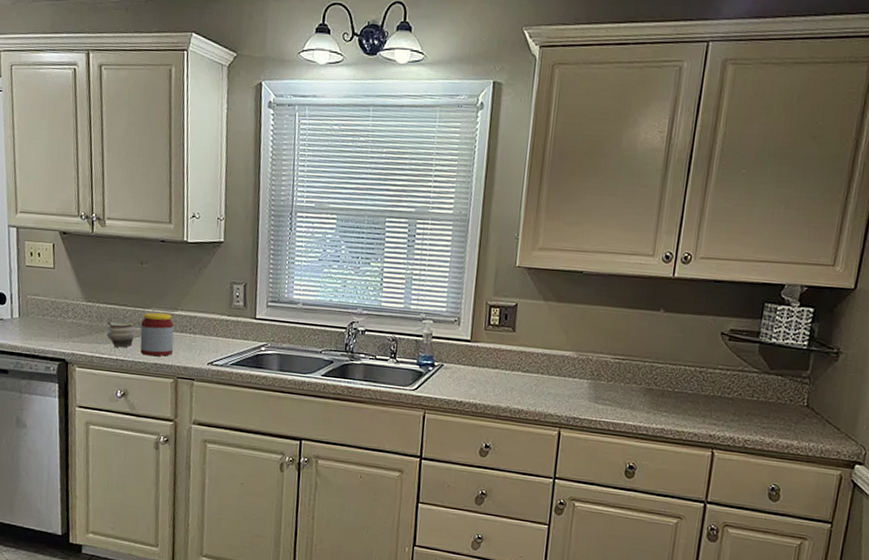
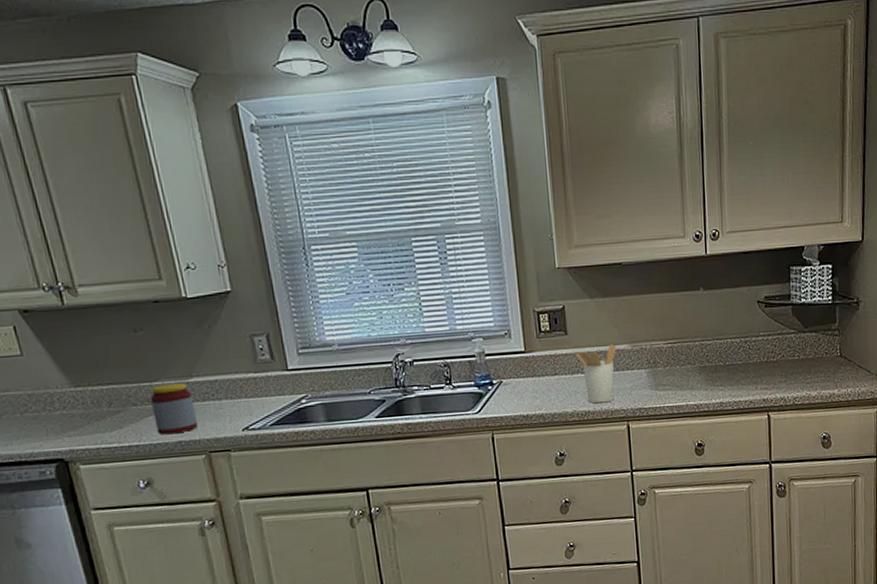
mug: present [106,321,134,348] -> none [108,402,146,433]
utensil holder: none [519,349,562,406] -> present [575,344,616,404]

